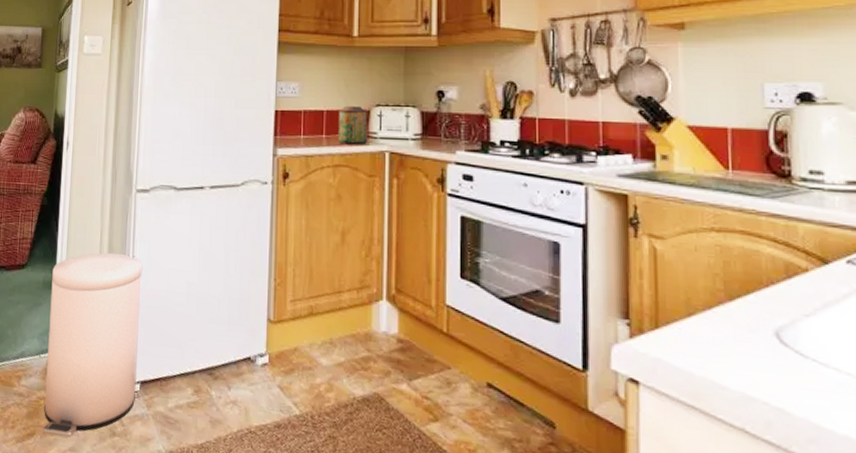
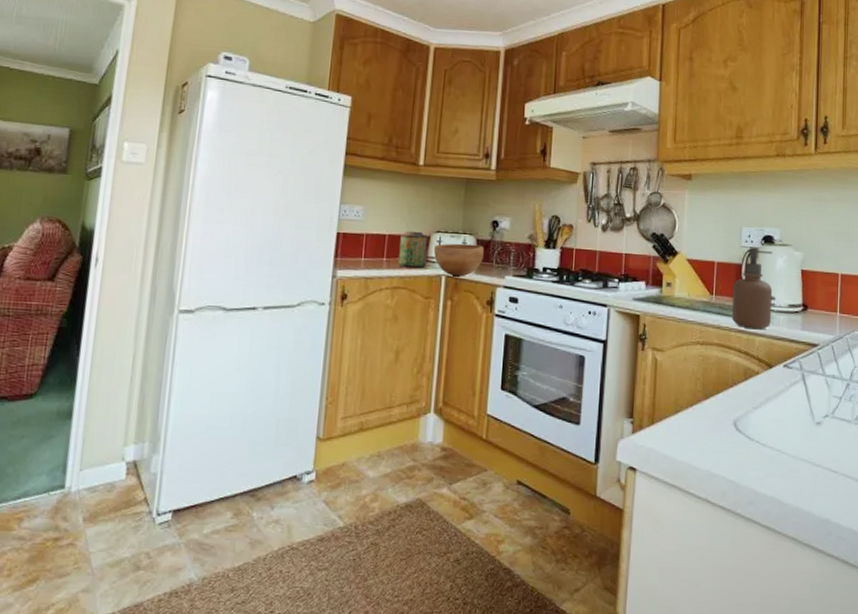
pedal bin: present [42,252,143,438] -> none [47,377,182,578]
bowl: none [376,117,430,153] -> present [434,243,484,277]
soap dispenser: none [757,107,822,214] -> present [731,247,773,330]

